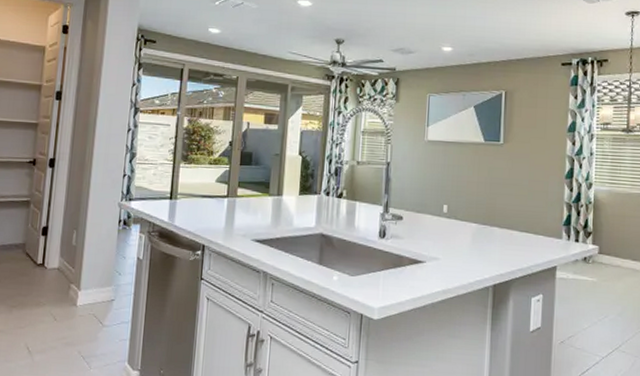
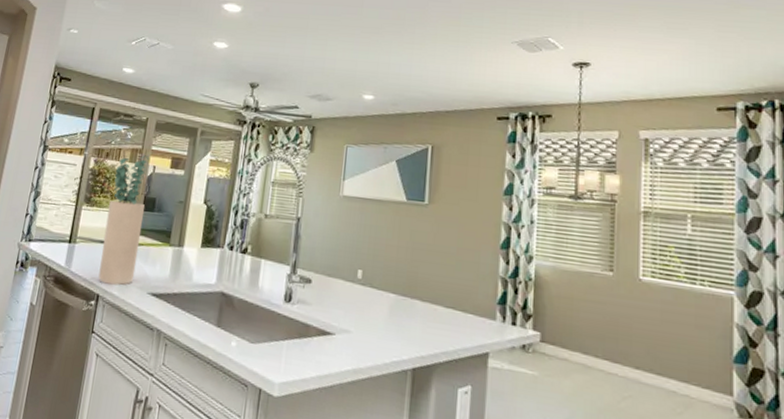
vase: none [202,106,243,235] -> present [98,149,149,286]

